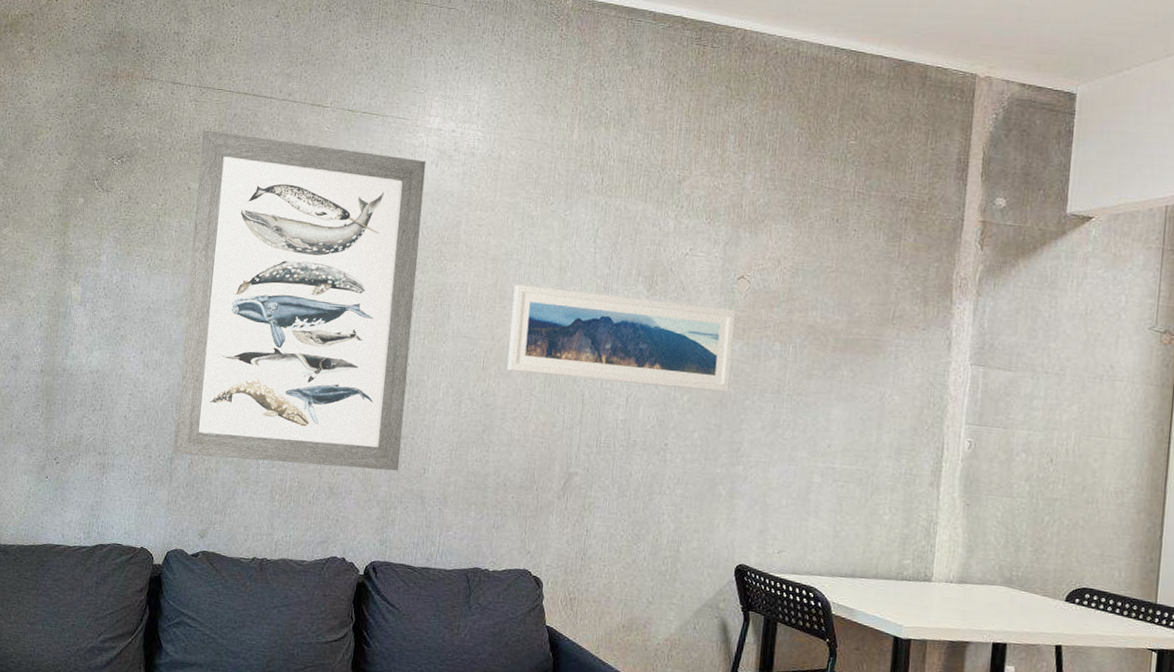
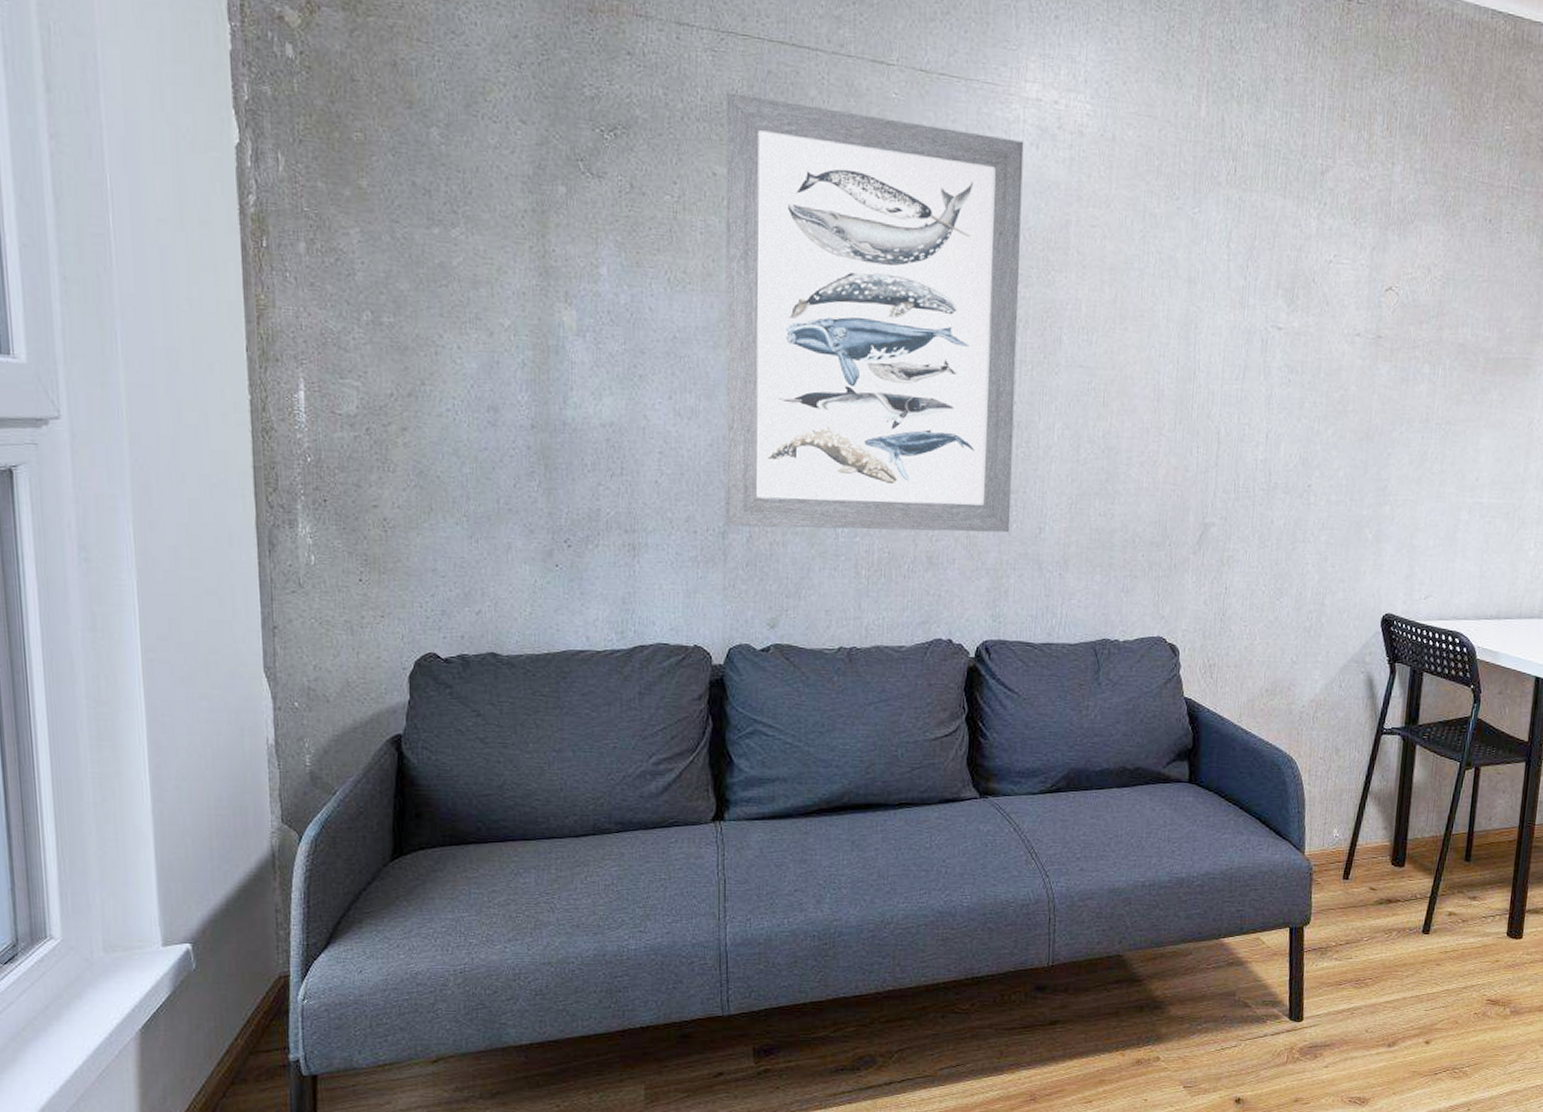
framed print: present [507,284,736,393] -> none [1131,299,1384,424]

